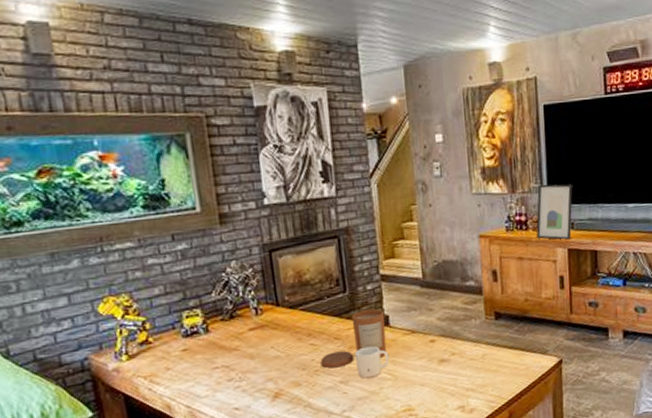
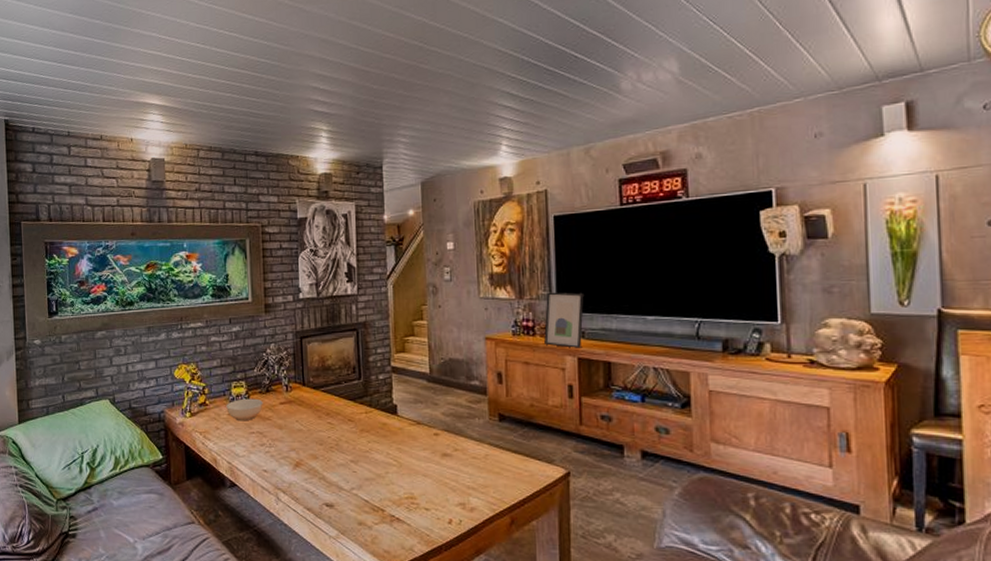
bowl: none [177,327,227,357] -> present [226,398,263,422]
candle: present [320,309,387,369] -> none [335,398,394,447]
mug: present [355,346,390,379] -> none [365,431,396,461]

